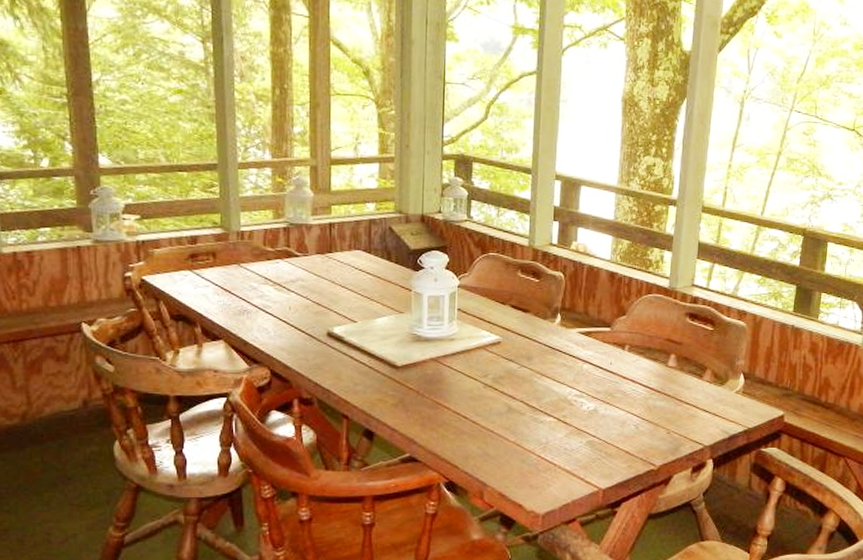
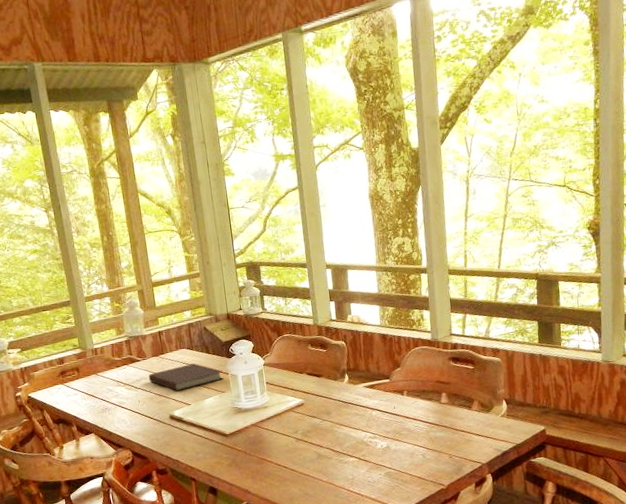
notebook: none [307,270,405,303] -> present [148,363,224,391]

